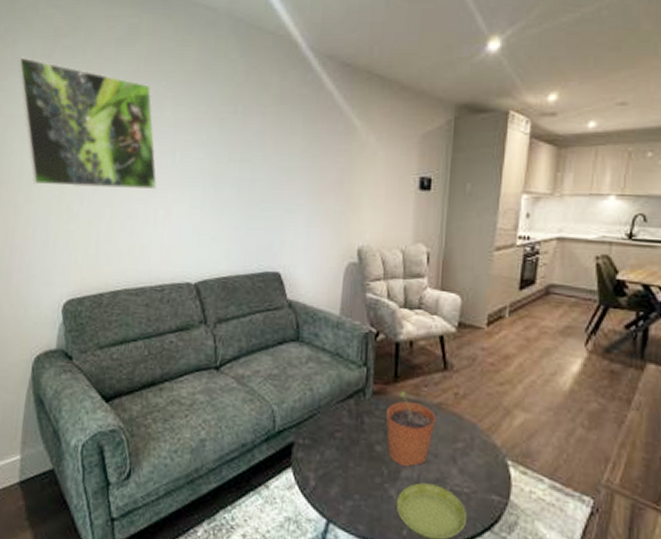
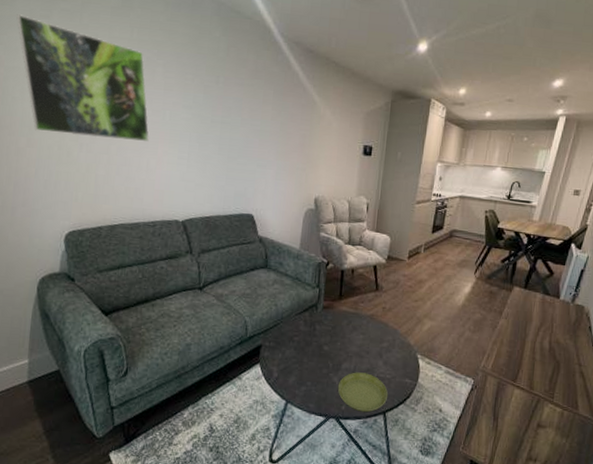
plant pot: present [385,390,436,468] -> none [332,305,369,361]

